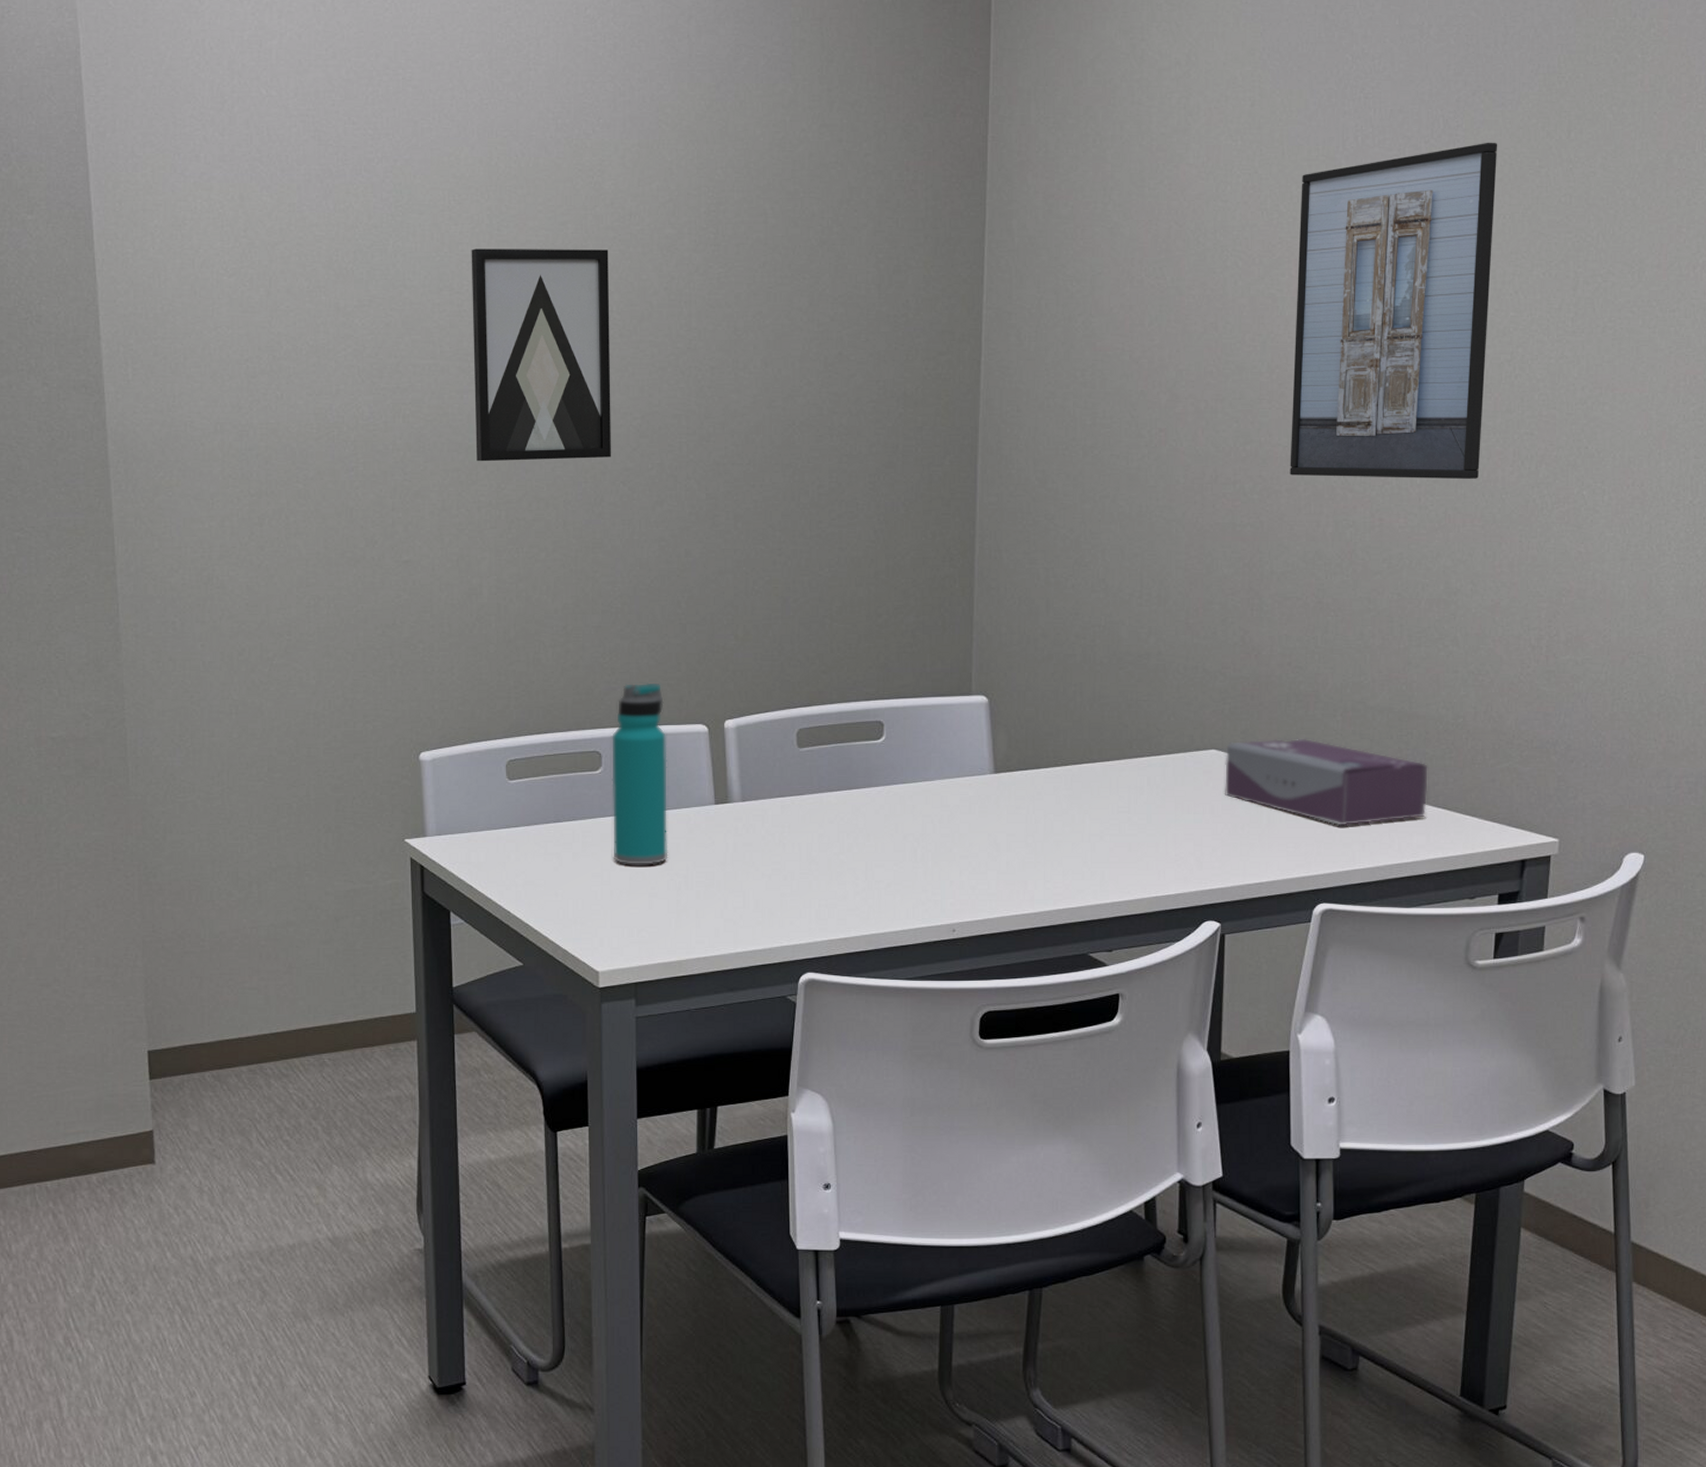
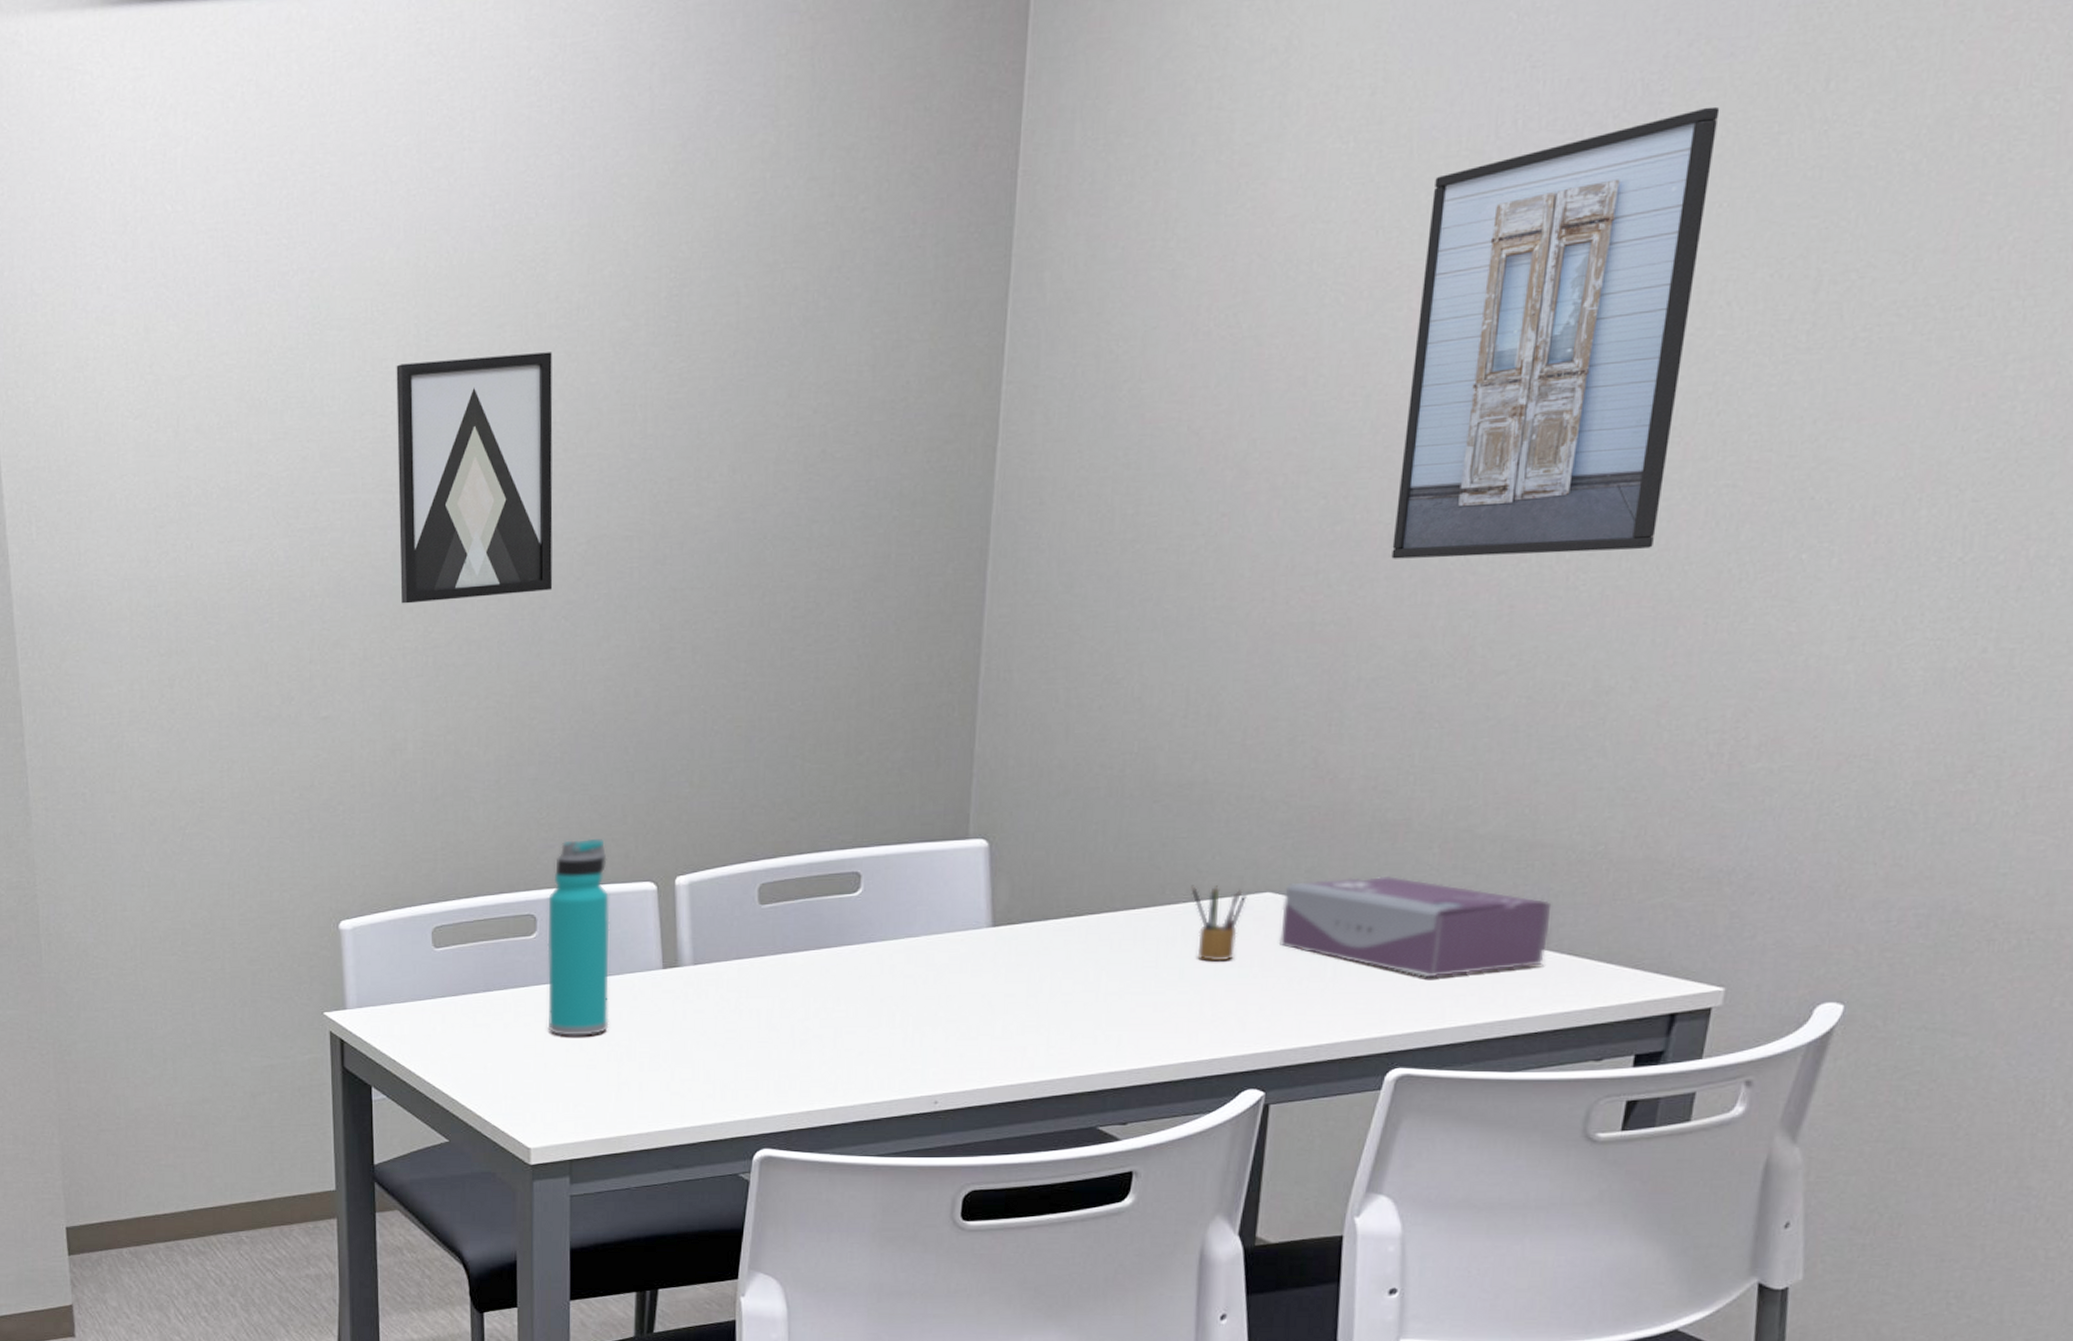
pencil box: none [1153,741,1197,808] -> present [1191,885,1247,962]

